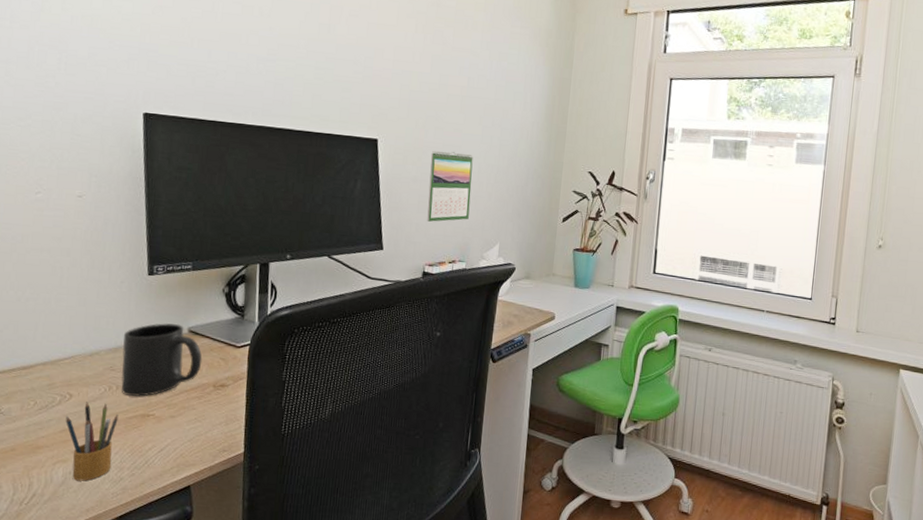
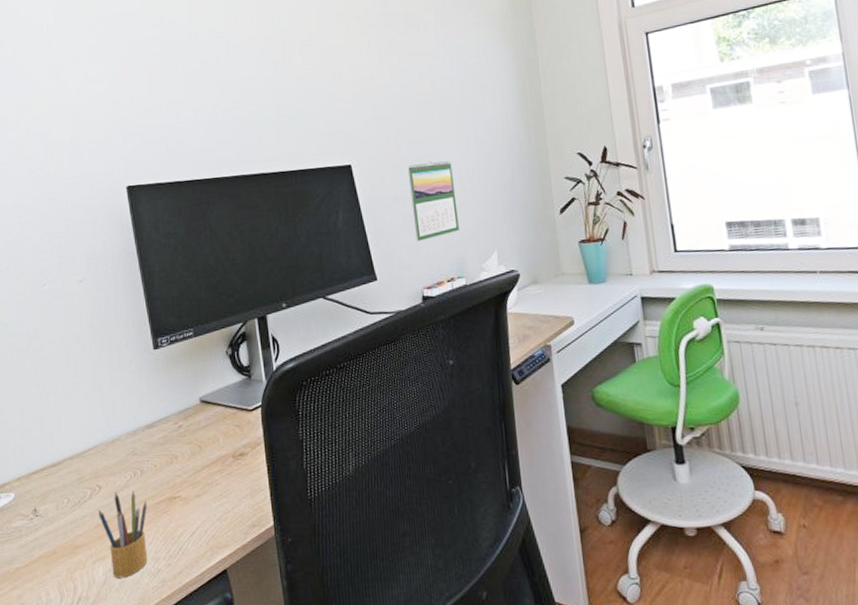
mug: present [121,323,203,397] -> none [139,396,218,479]

